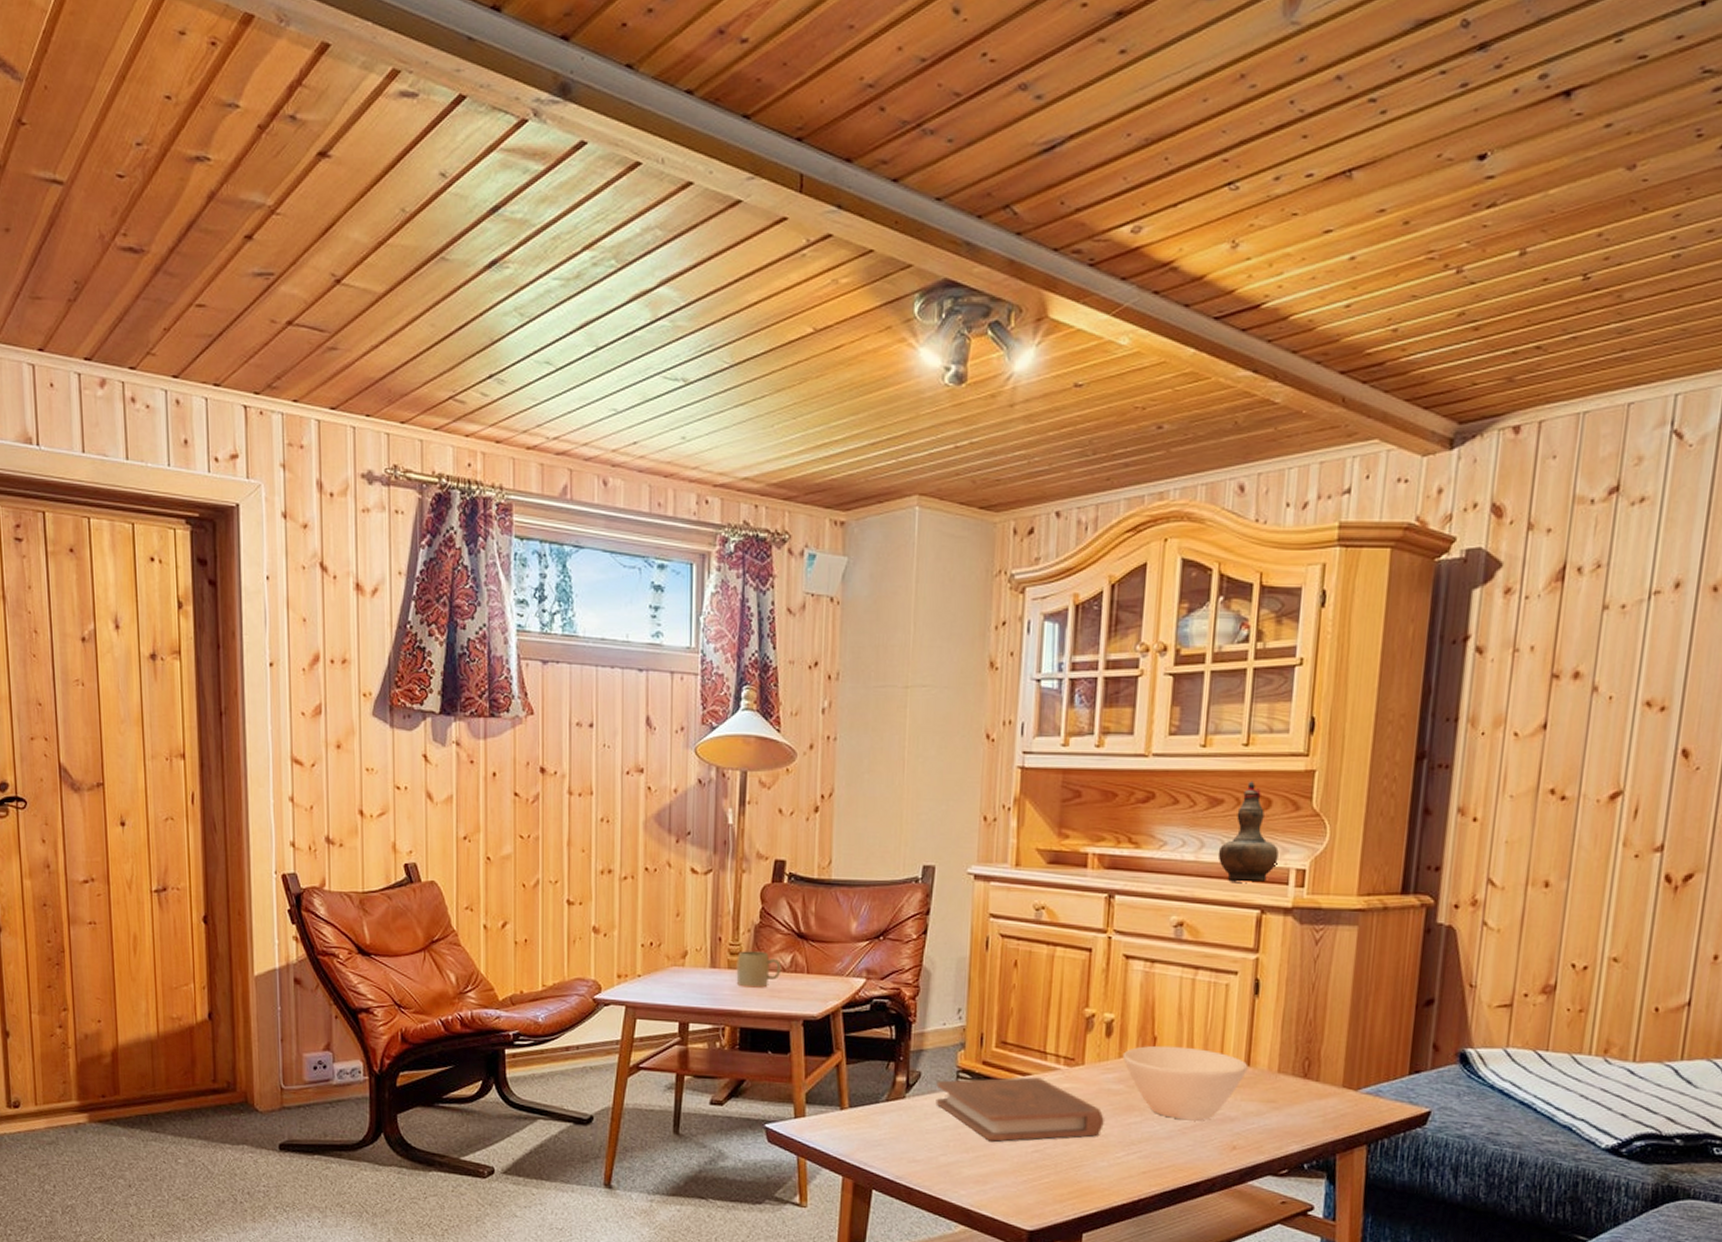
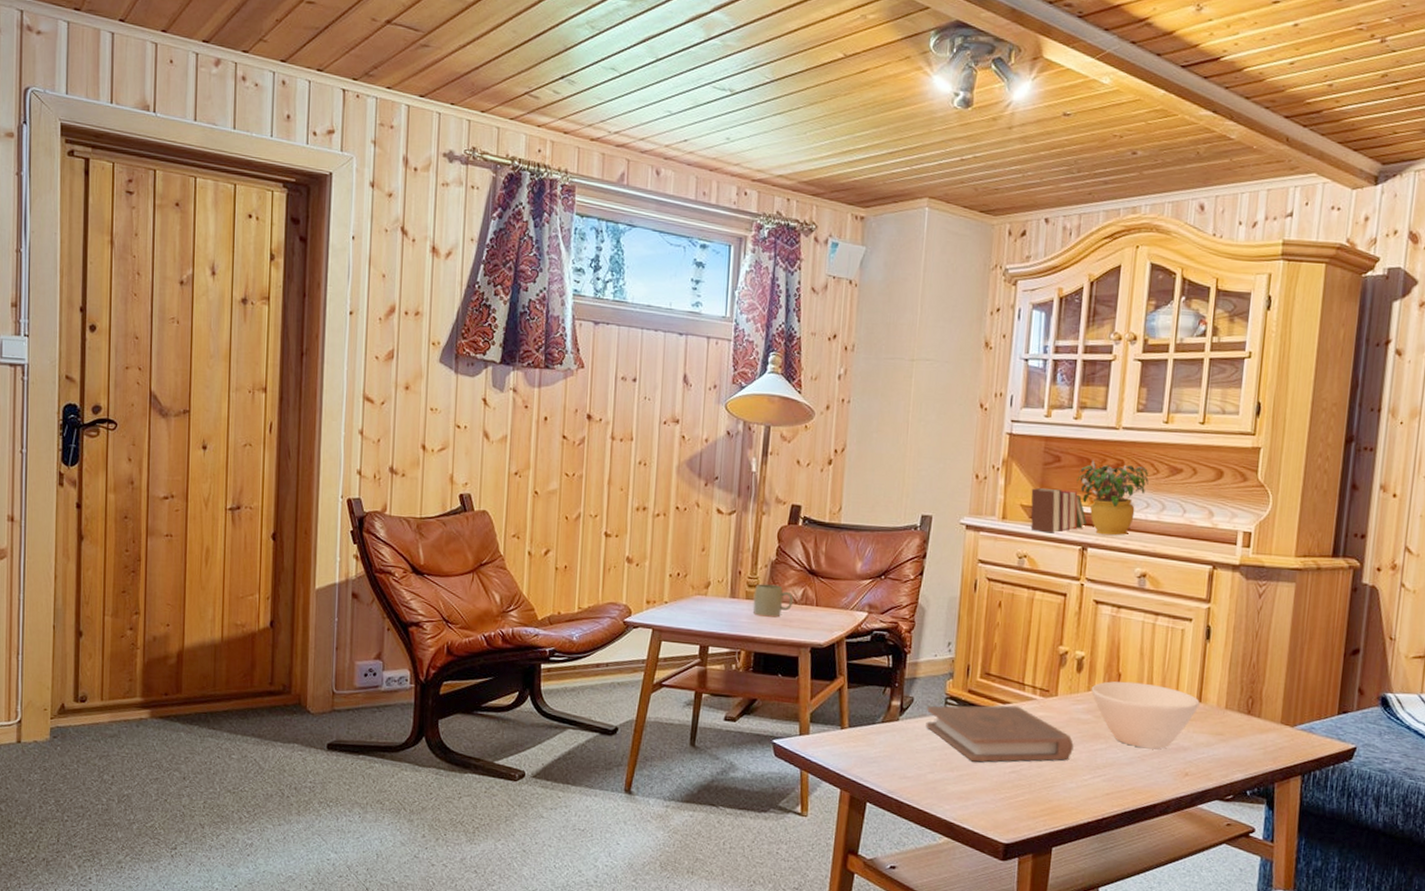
books: none [1048,828,1113,880] -> present [1030,487,1087,534]
potted flower: none [1100,792,1184,880] -> present [1076,459,1149,536]
decorative vase: present [1218,781,1279,883] -> none [1176,454,1229,543]

